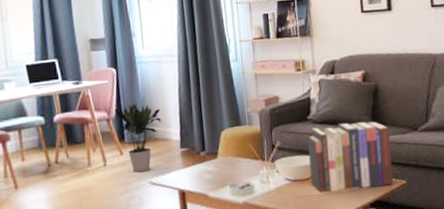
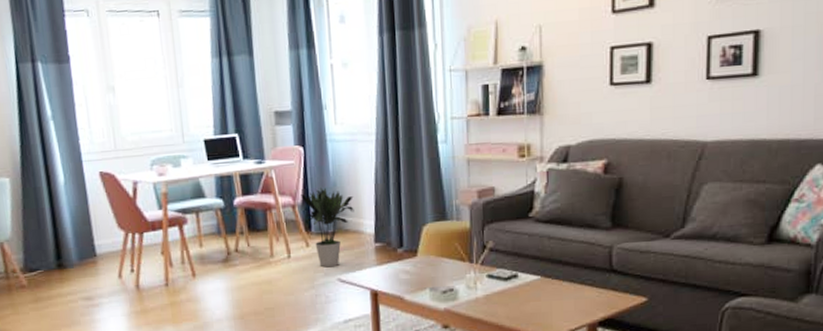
bowl: present [274,155,311,181] -> none [484,259,529,289]
books: present [307,121,393,193] -> none [527,223,633,305]

